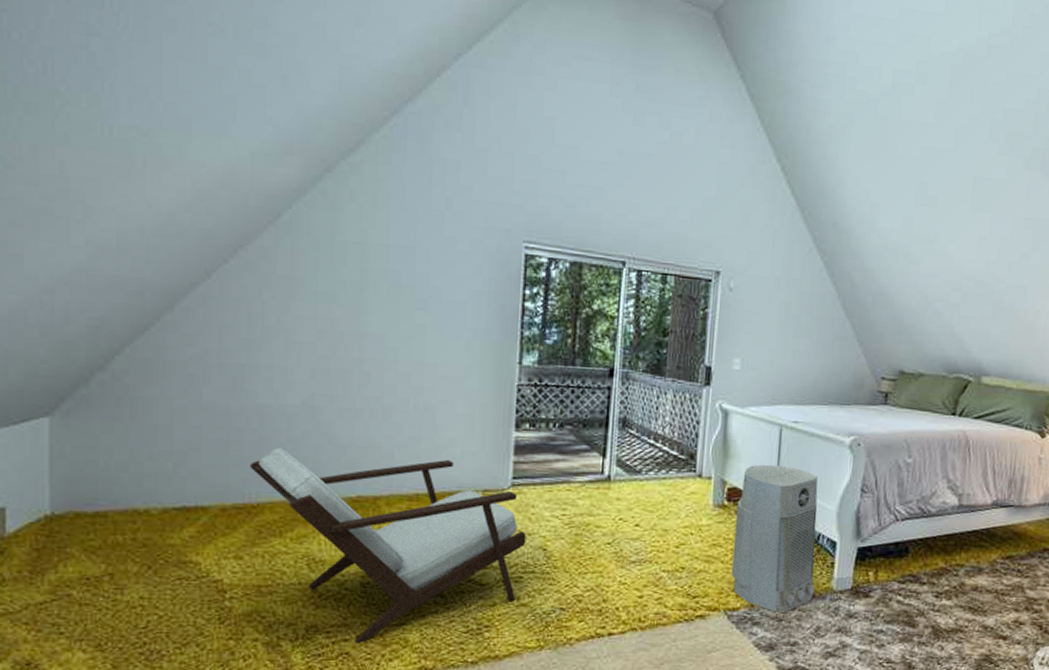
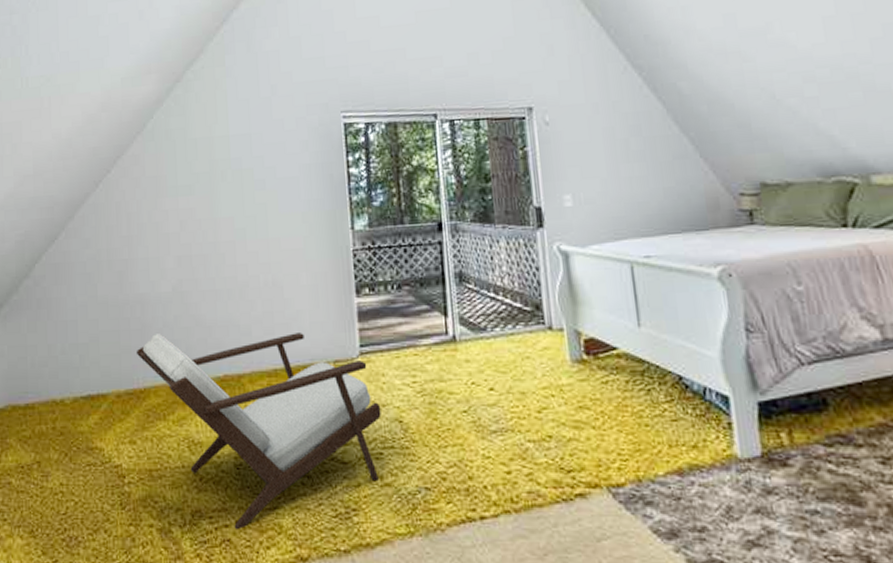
air purifier: present [731,464,818,612] -> none [598,308,715,488]

